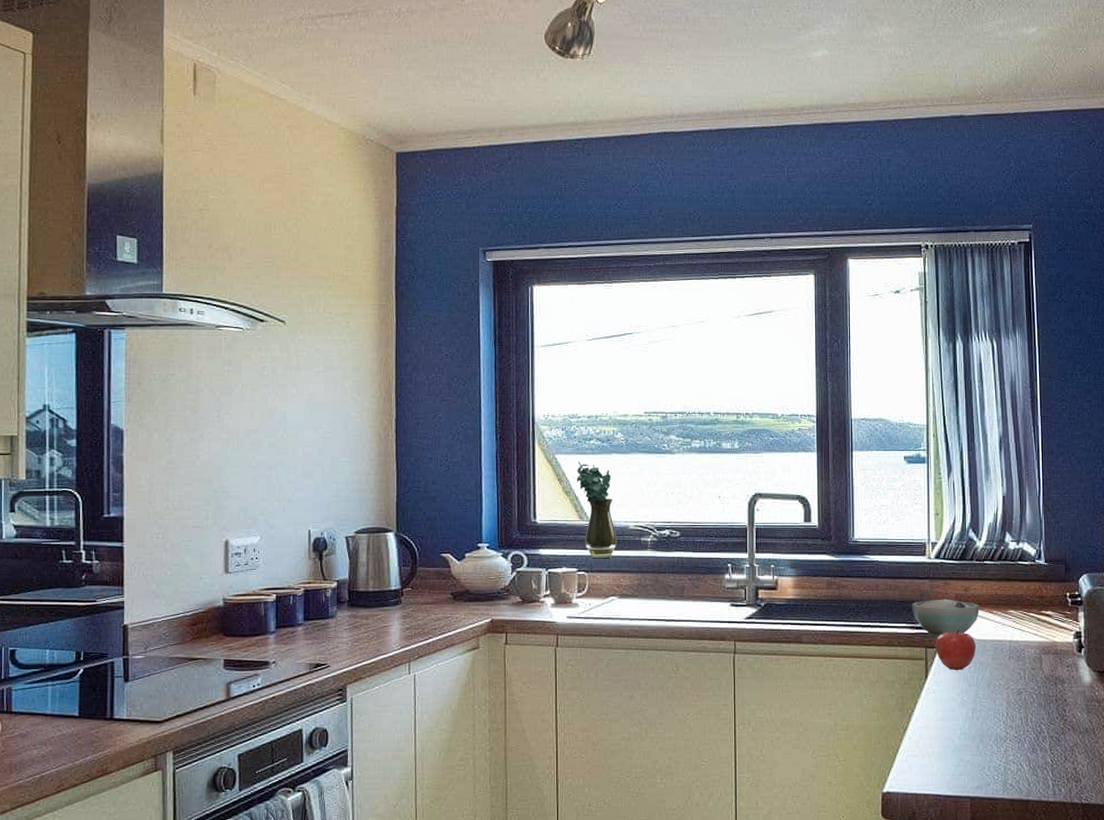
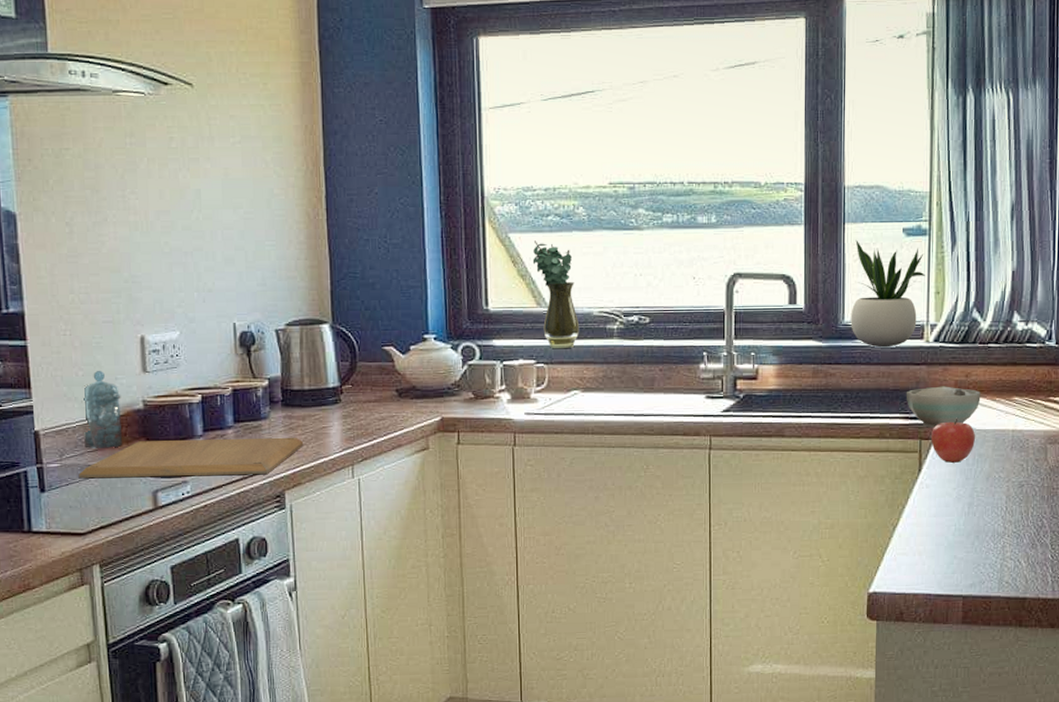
chopping board: none [160,635,366,670] -> present [78,437,304,479]
canister: none [168,570,204,642] -> present [81,370,122,449]
potted plant: none [860,466,925,563] -> present [851,240,925,348]

